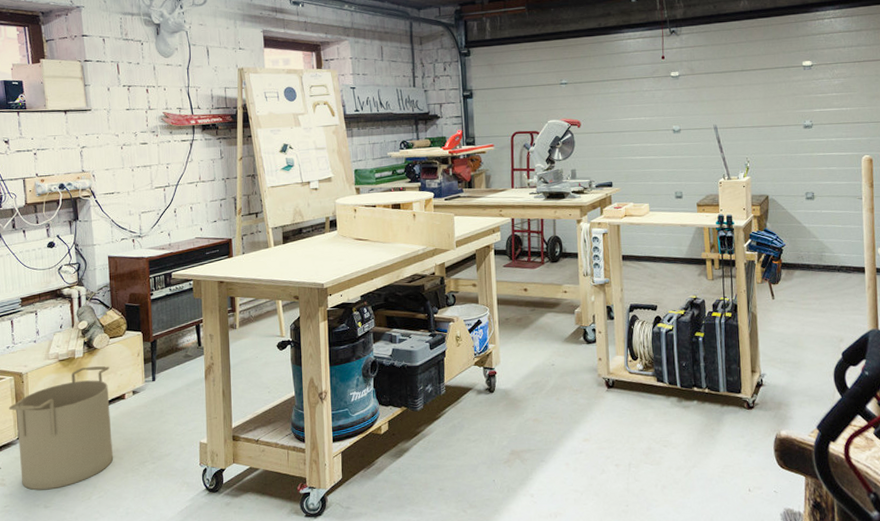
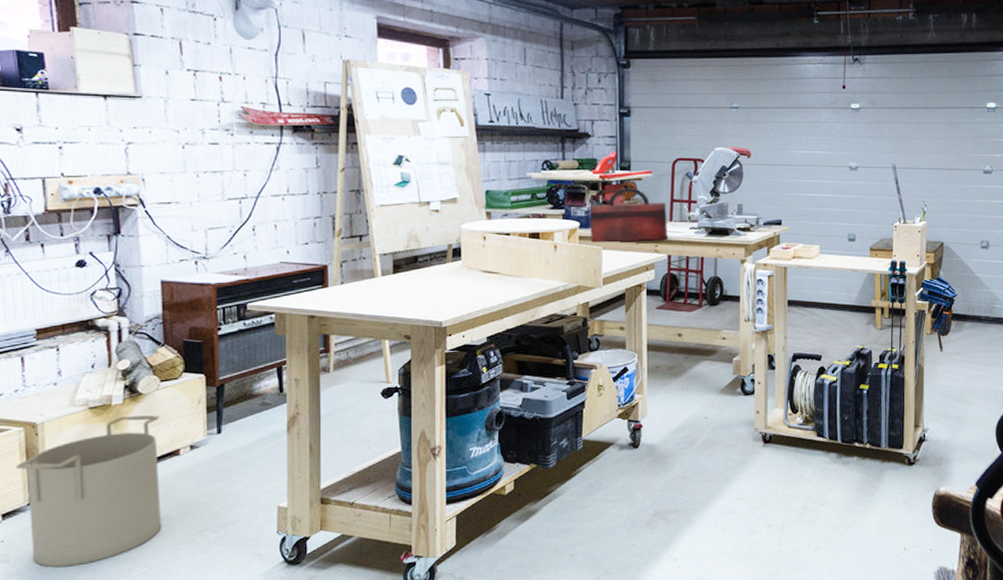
toolbox: none [441,160,510,211] -> present [589,188,667,243]

